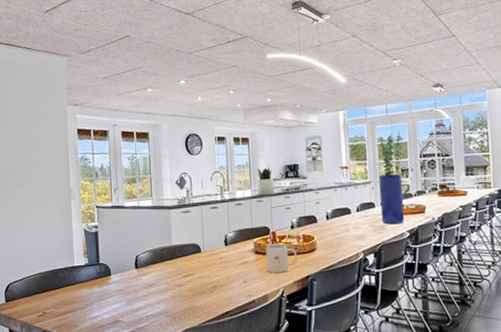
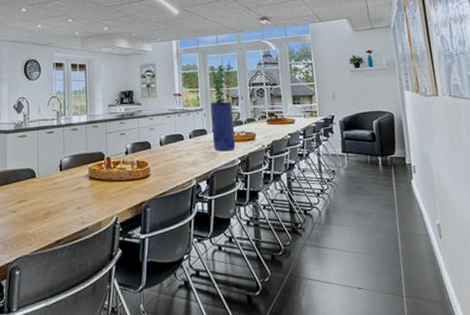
planter: present [257,167,276,196] -> none [92,93,111,121]
mug: present [266,244,297,273] -> none [100,170,131,199]

